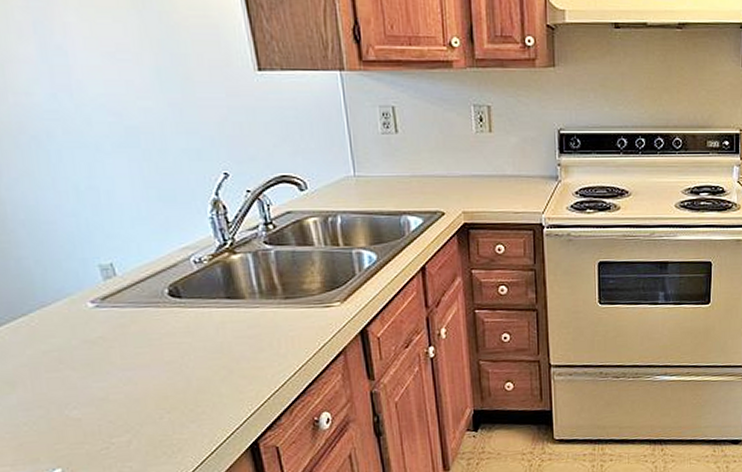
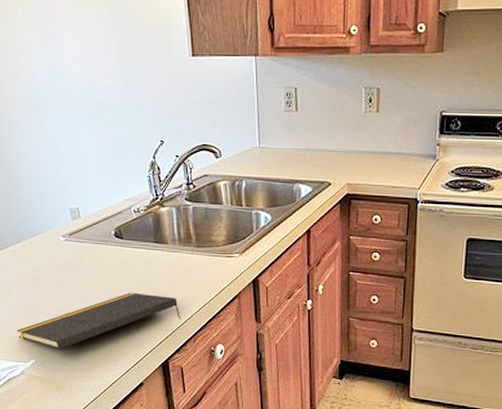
notepad: none [29,362,272,451] -> present [17,292,181,350]

